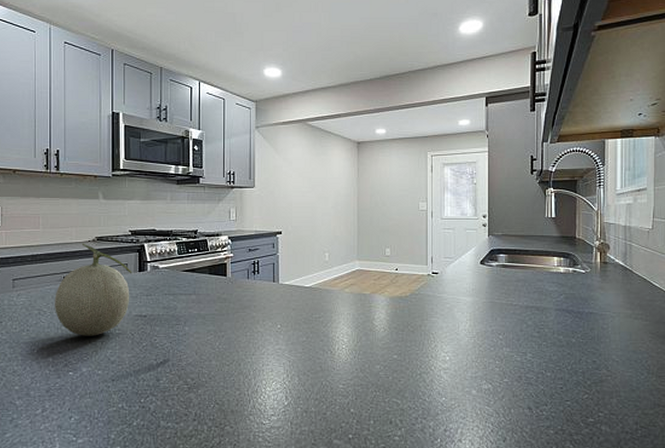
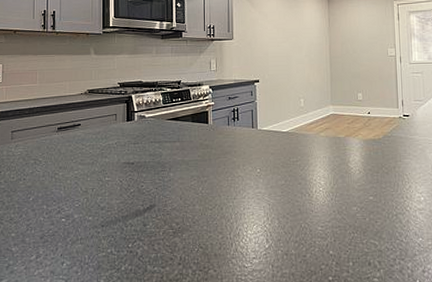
fruit: present [55,243,132,336] -> none [49,96,121,184]

